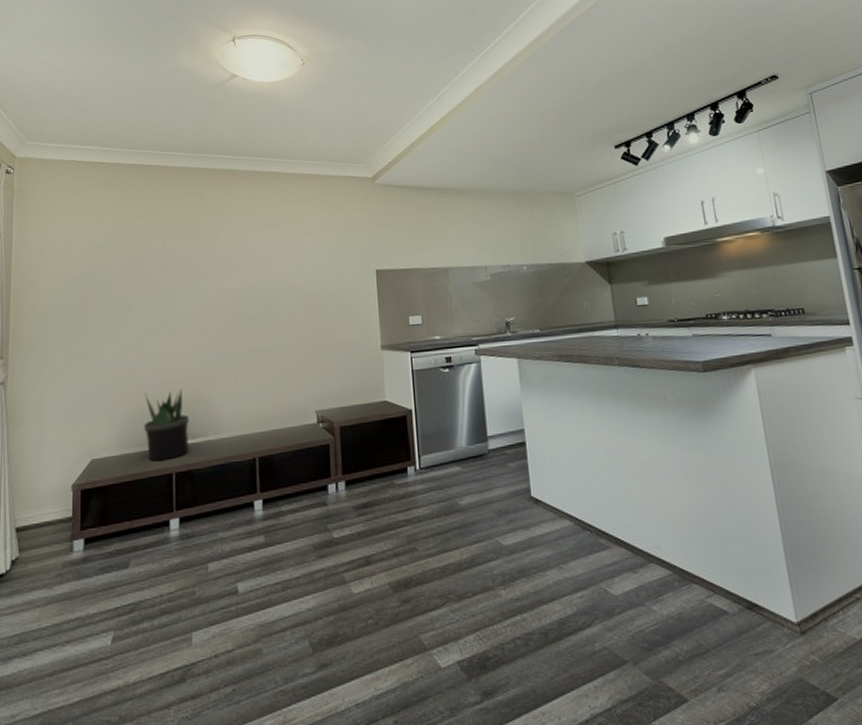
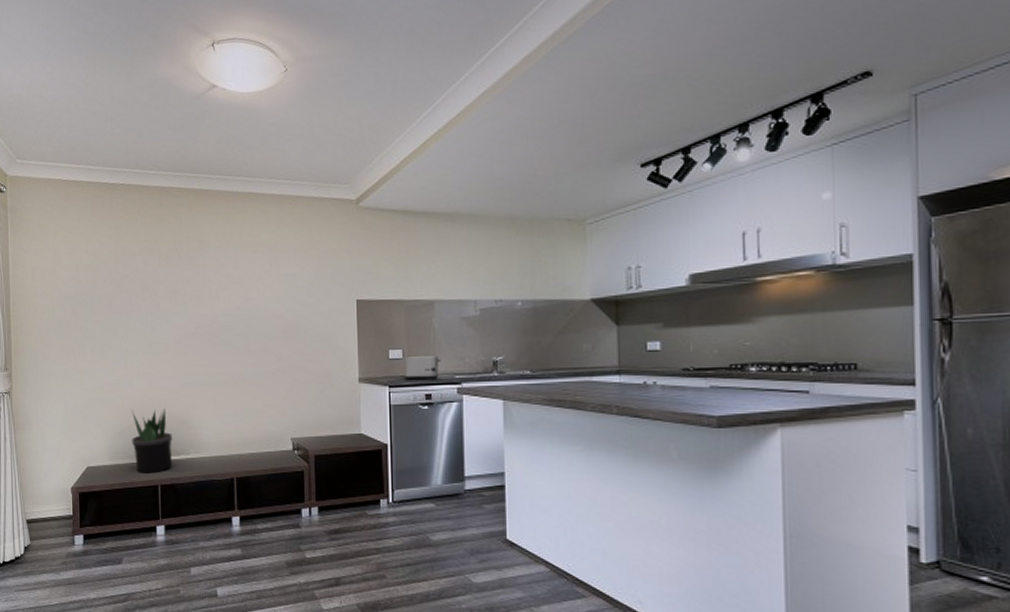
toaster: none [423,319,458,345] -> present [403,354,441,380]

